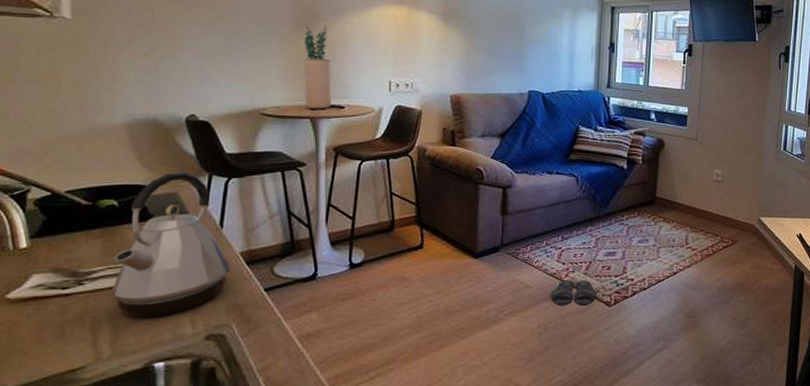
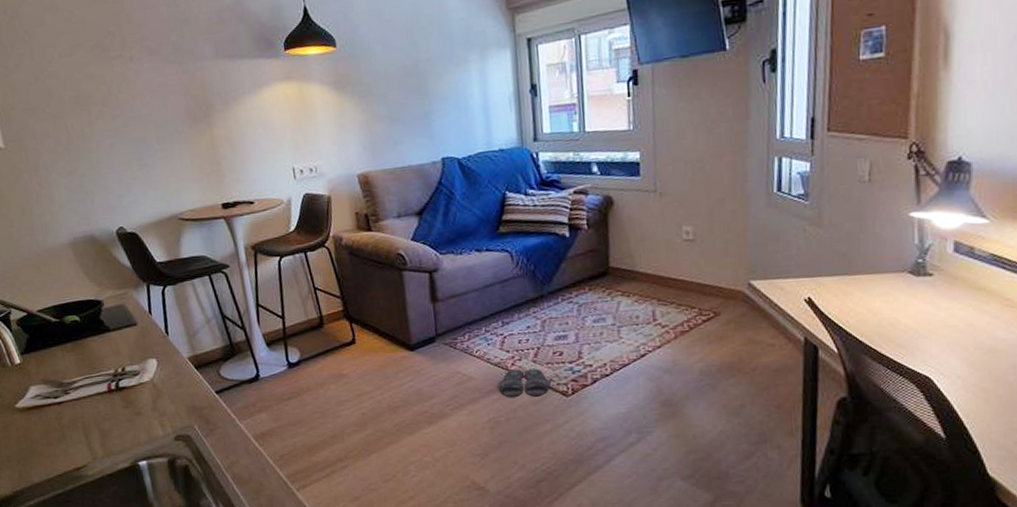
kettle: present [110,173,230,318] -> none [87,284,183,422]
vase: present [304,24,332,110] -> none [203,115,242,209]

